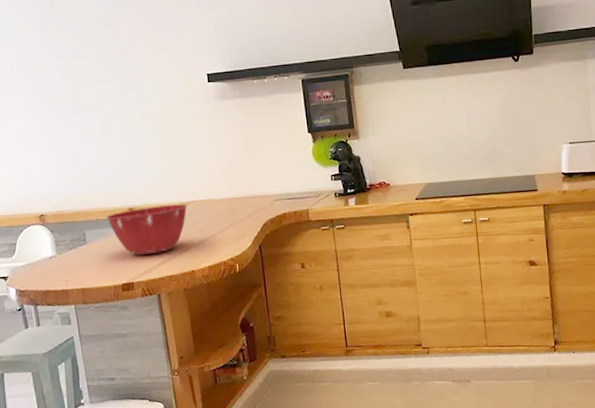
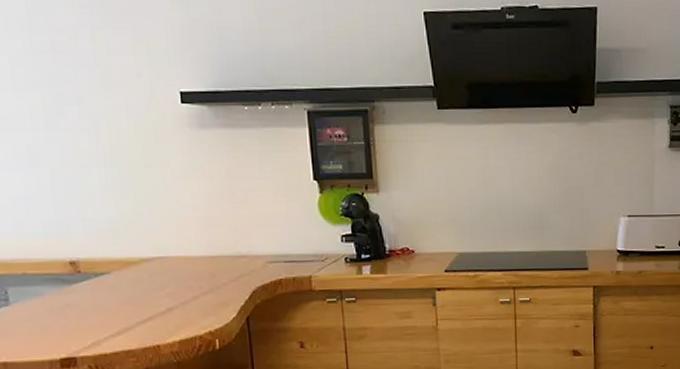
mixing bowl: present [106,204,187,255] -> none [38,260,151,323]

